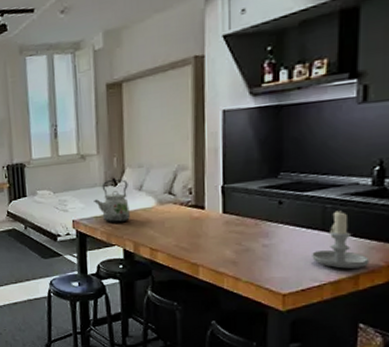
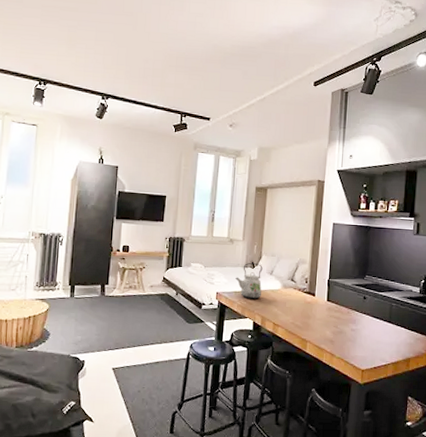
candle: present [312,210,370,269] -> none [382,309,416,354]

